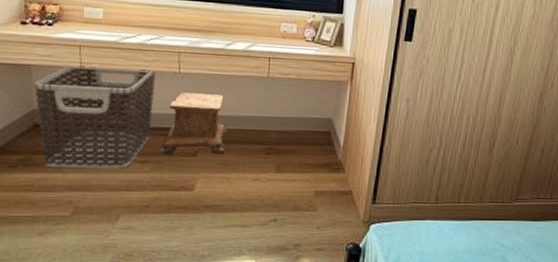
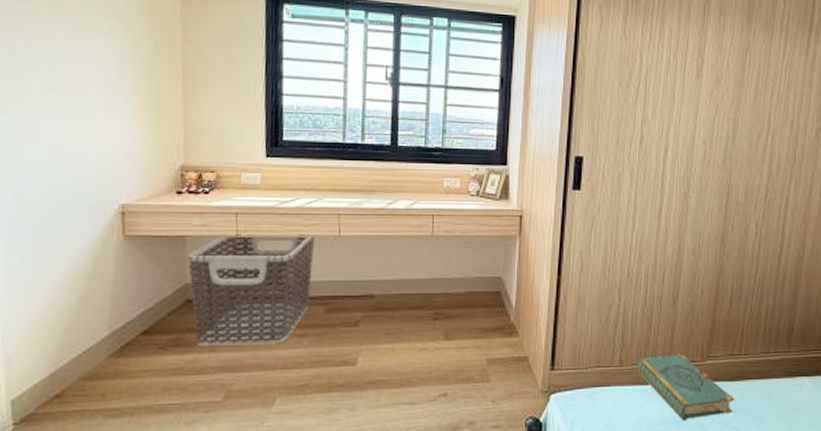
stool: present [160,92,228,155] -> none [319,256,391,327]
book: none [450,195,537,253] -> present [637,354,735,421]

